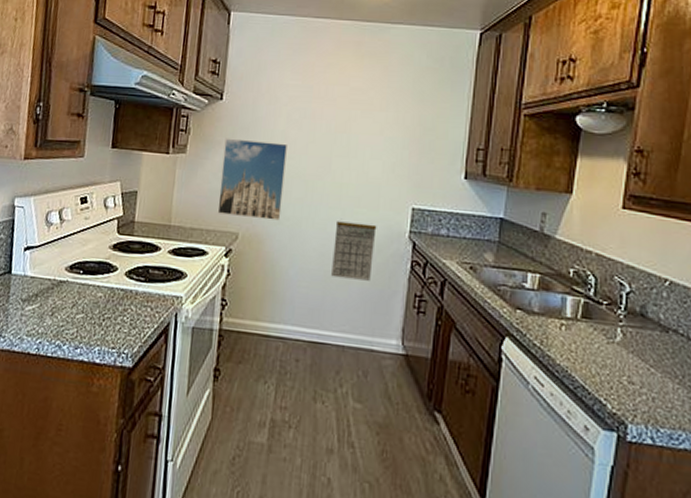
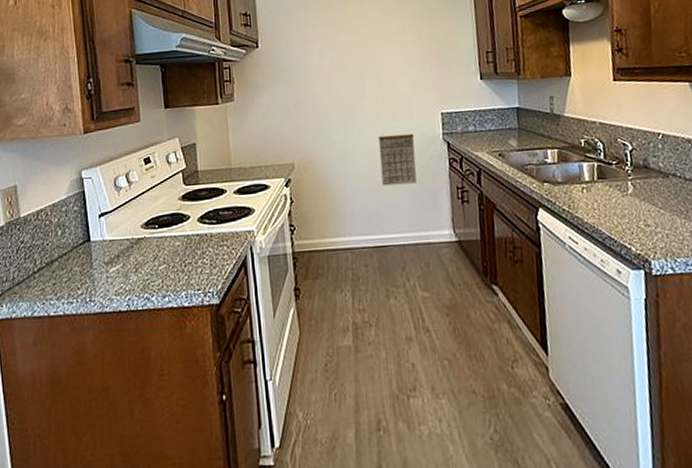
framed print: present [217,138,287,221] -> none [267,76,329,150]

